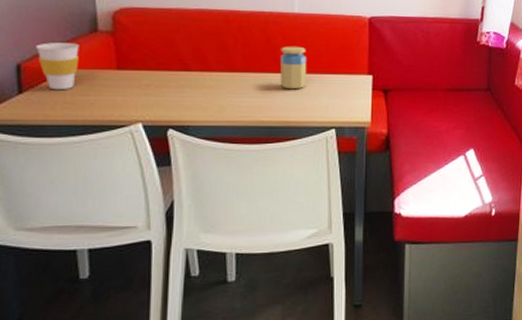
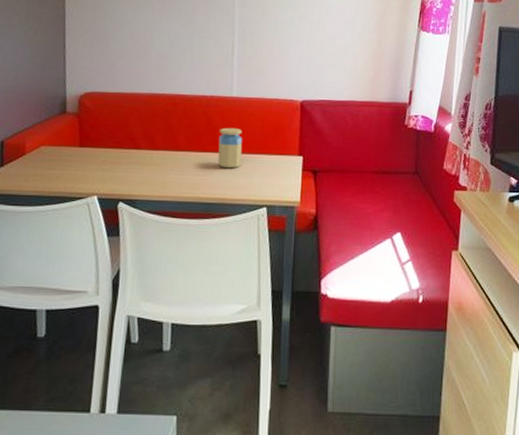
cup: present [36,42,79,91] -> none [17,122,51,165]

